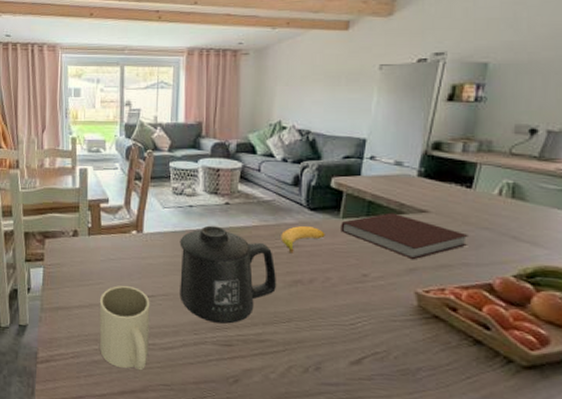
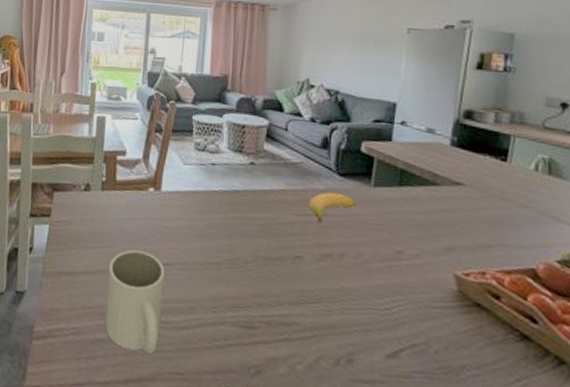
mug: present [180,225,277,324] -> none [198,186,305,302]
notebook: present [341,212,468,260] -> none [372,183,507,238]

